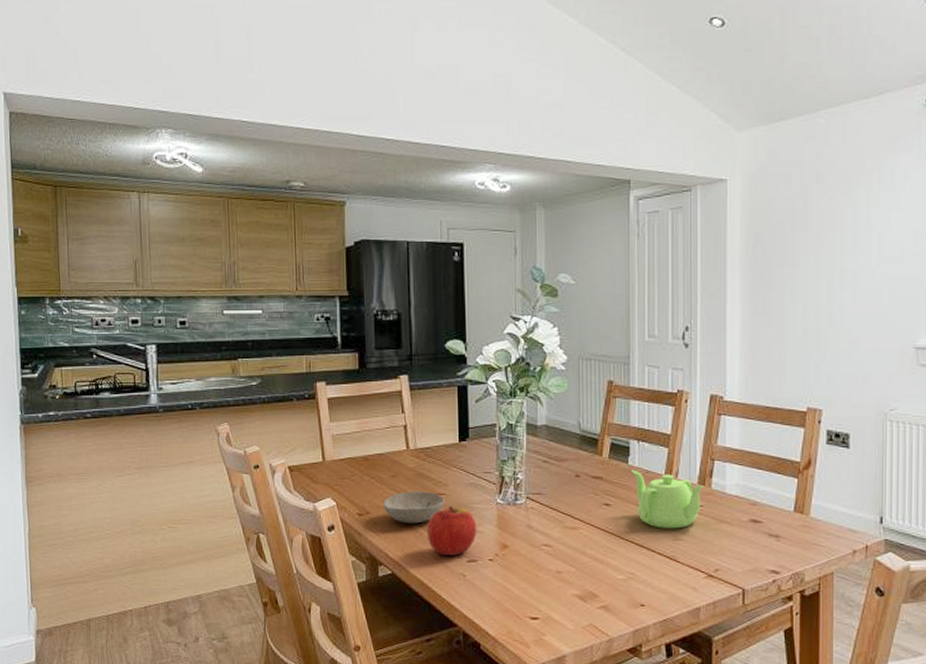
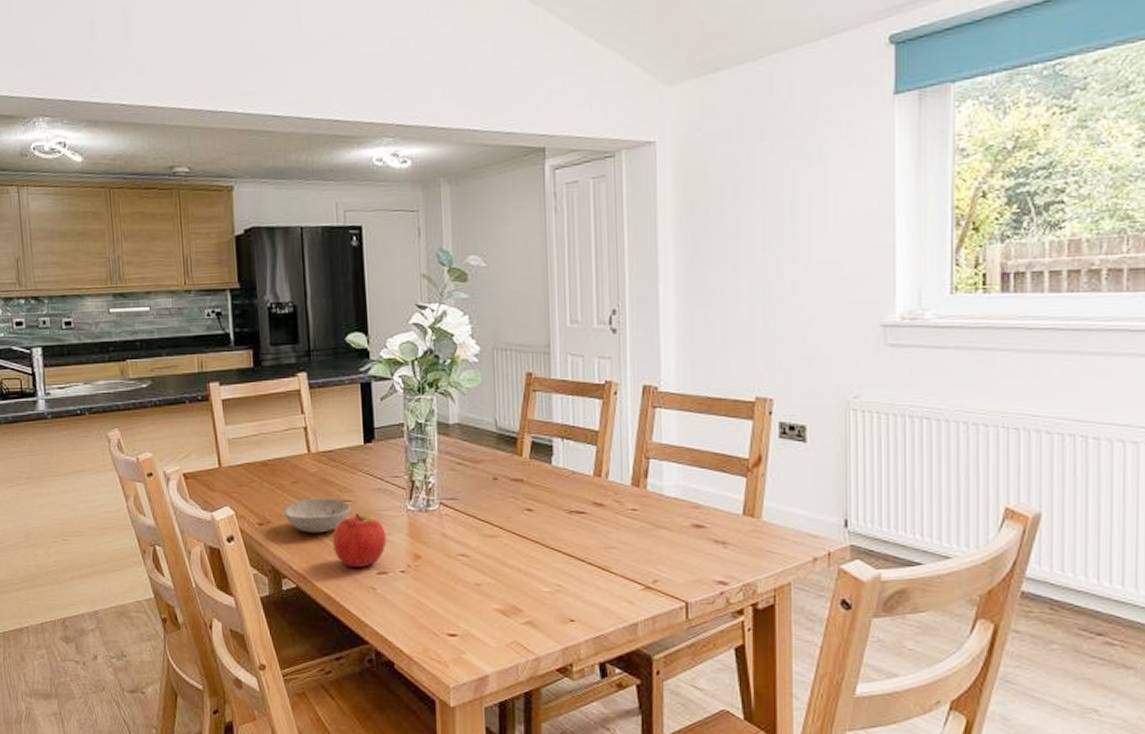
teapot: present [631,469,704,529] -> none [555,470,638,536]

